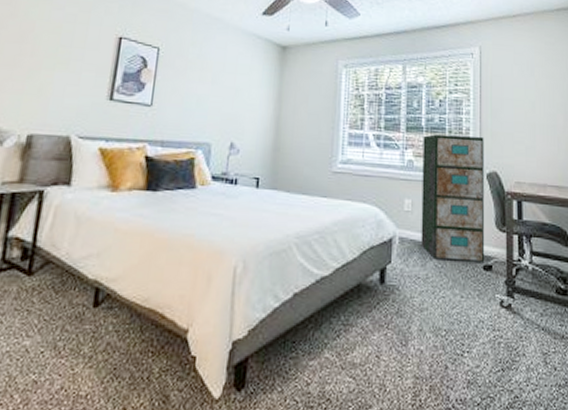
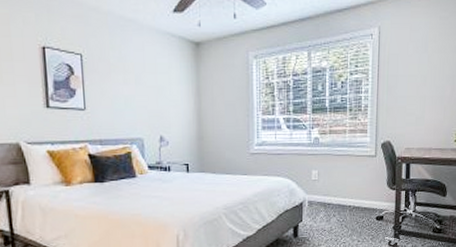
filing cabinet: present [420,134,485,262] -> none [326,111,380,216]

